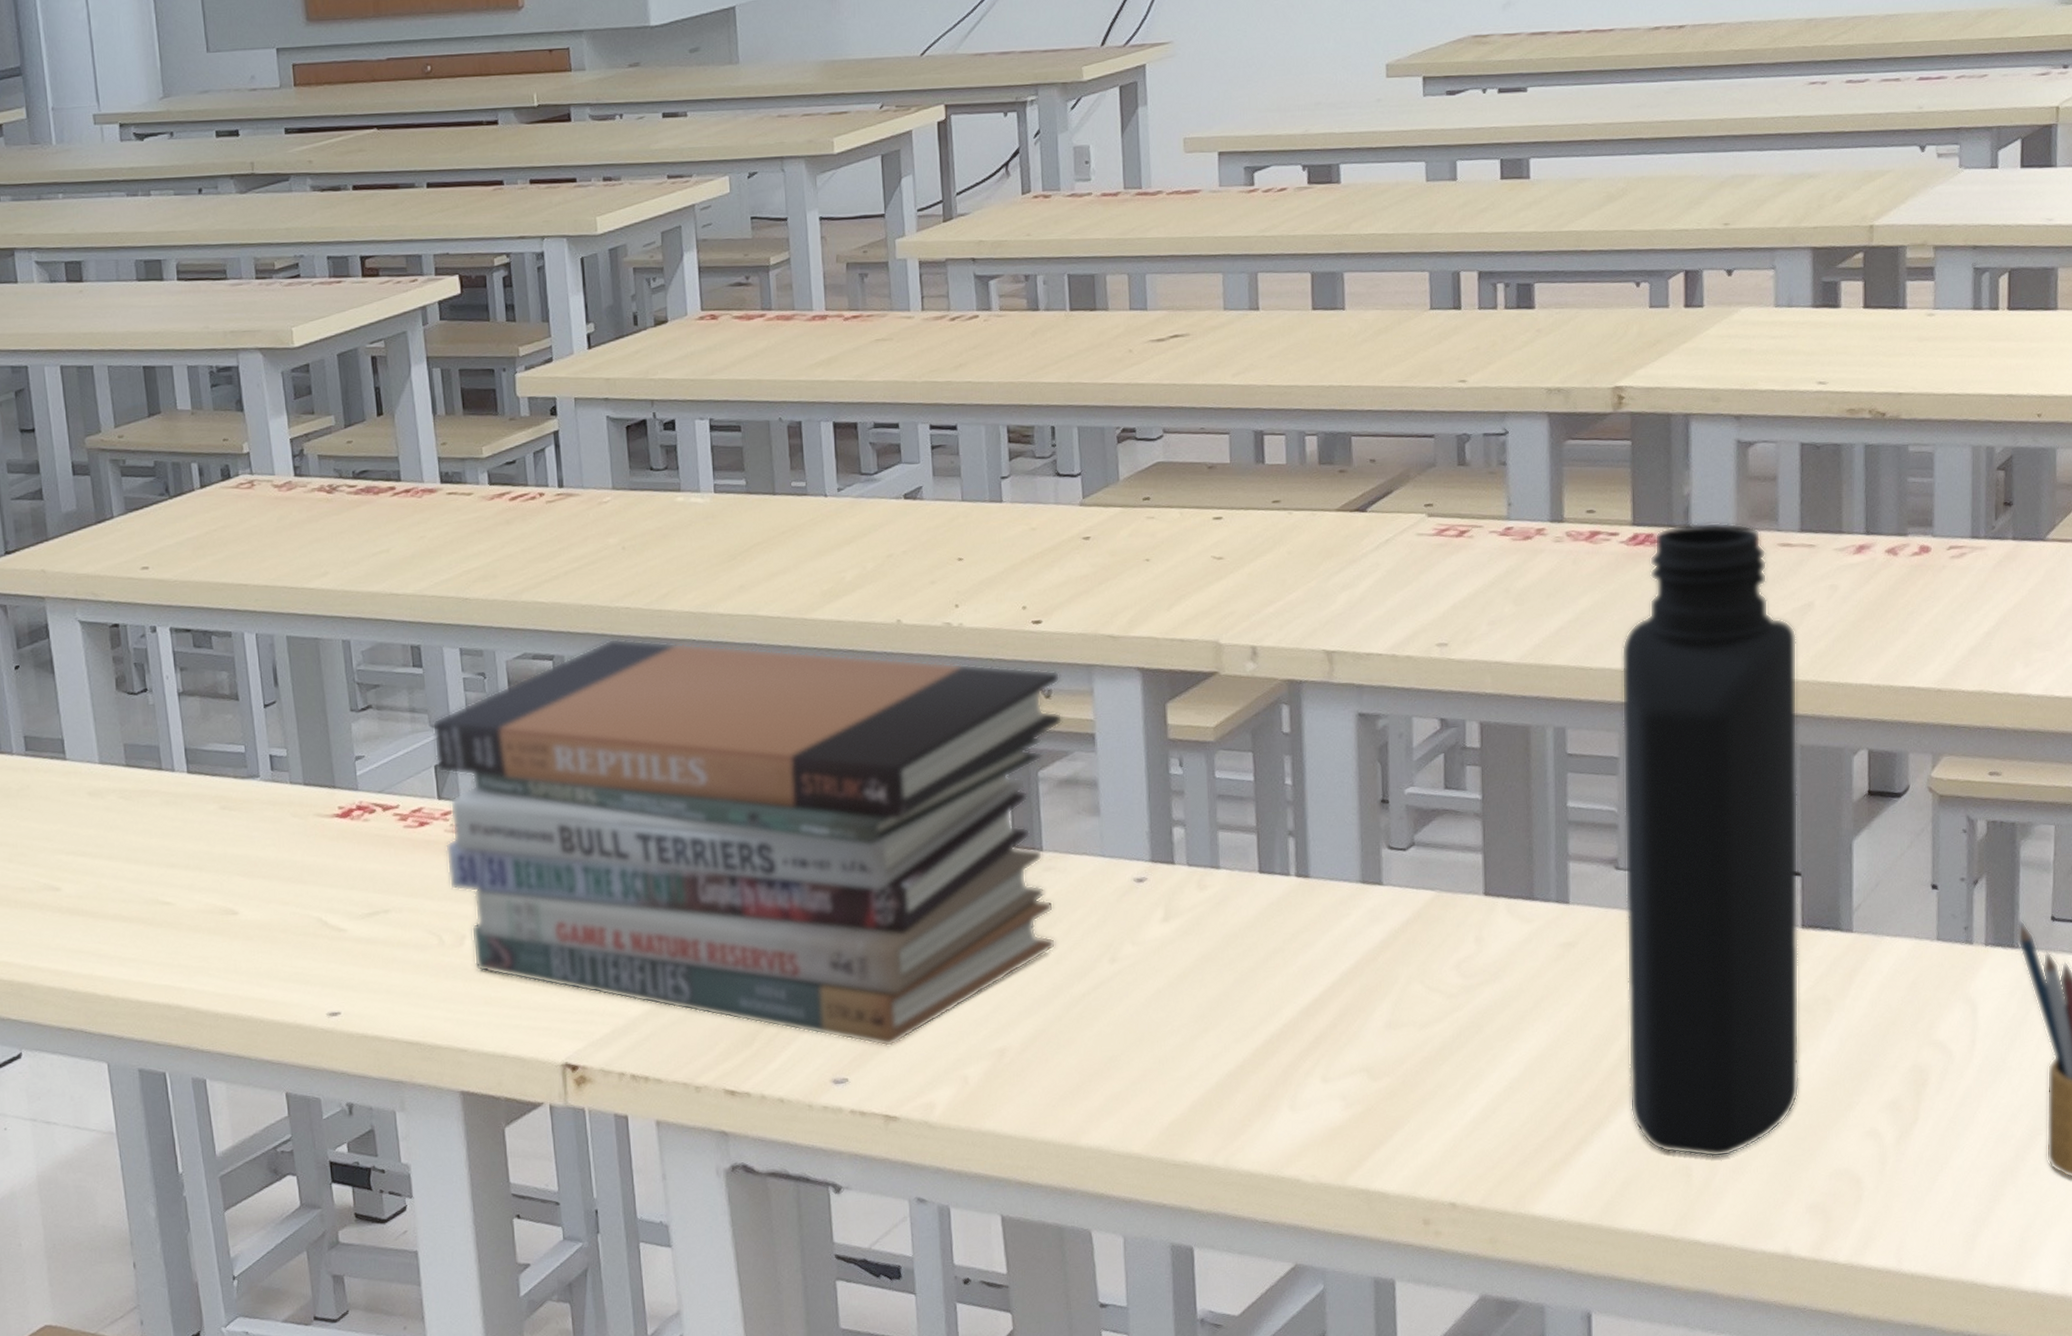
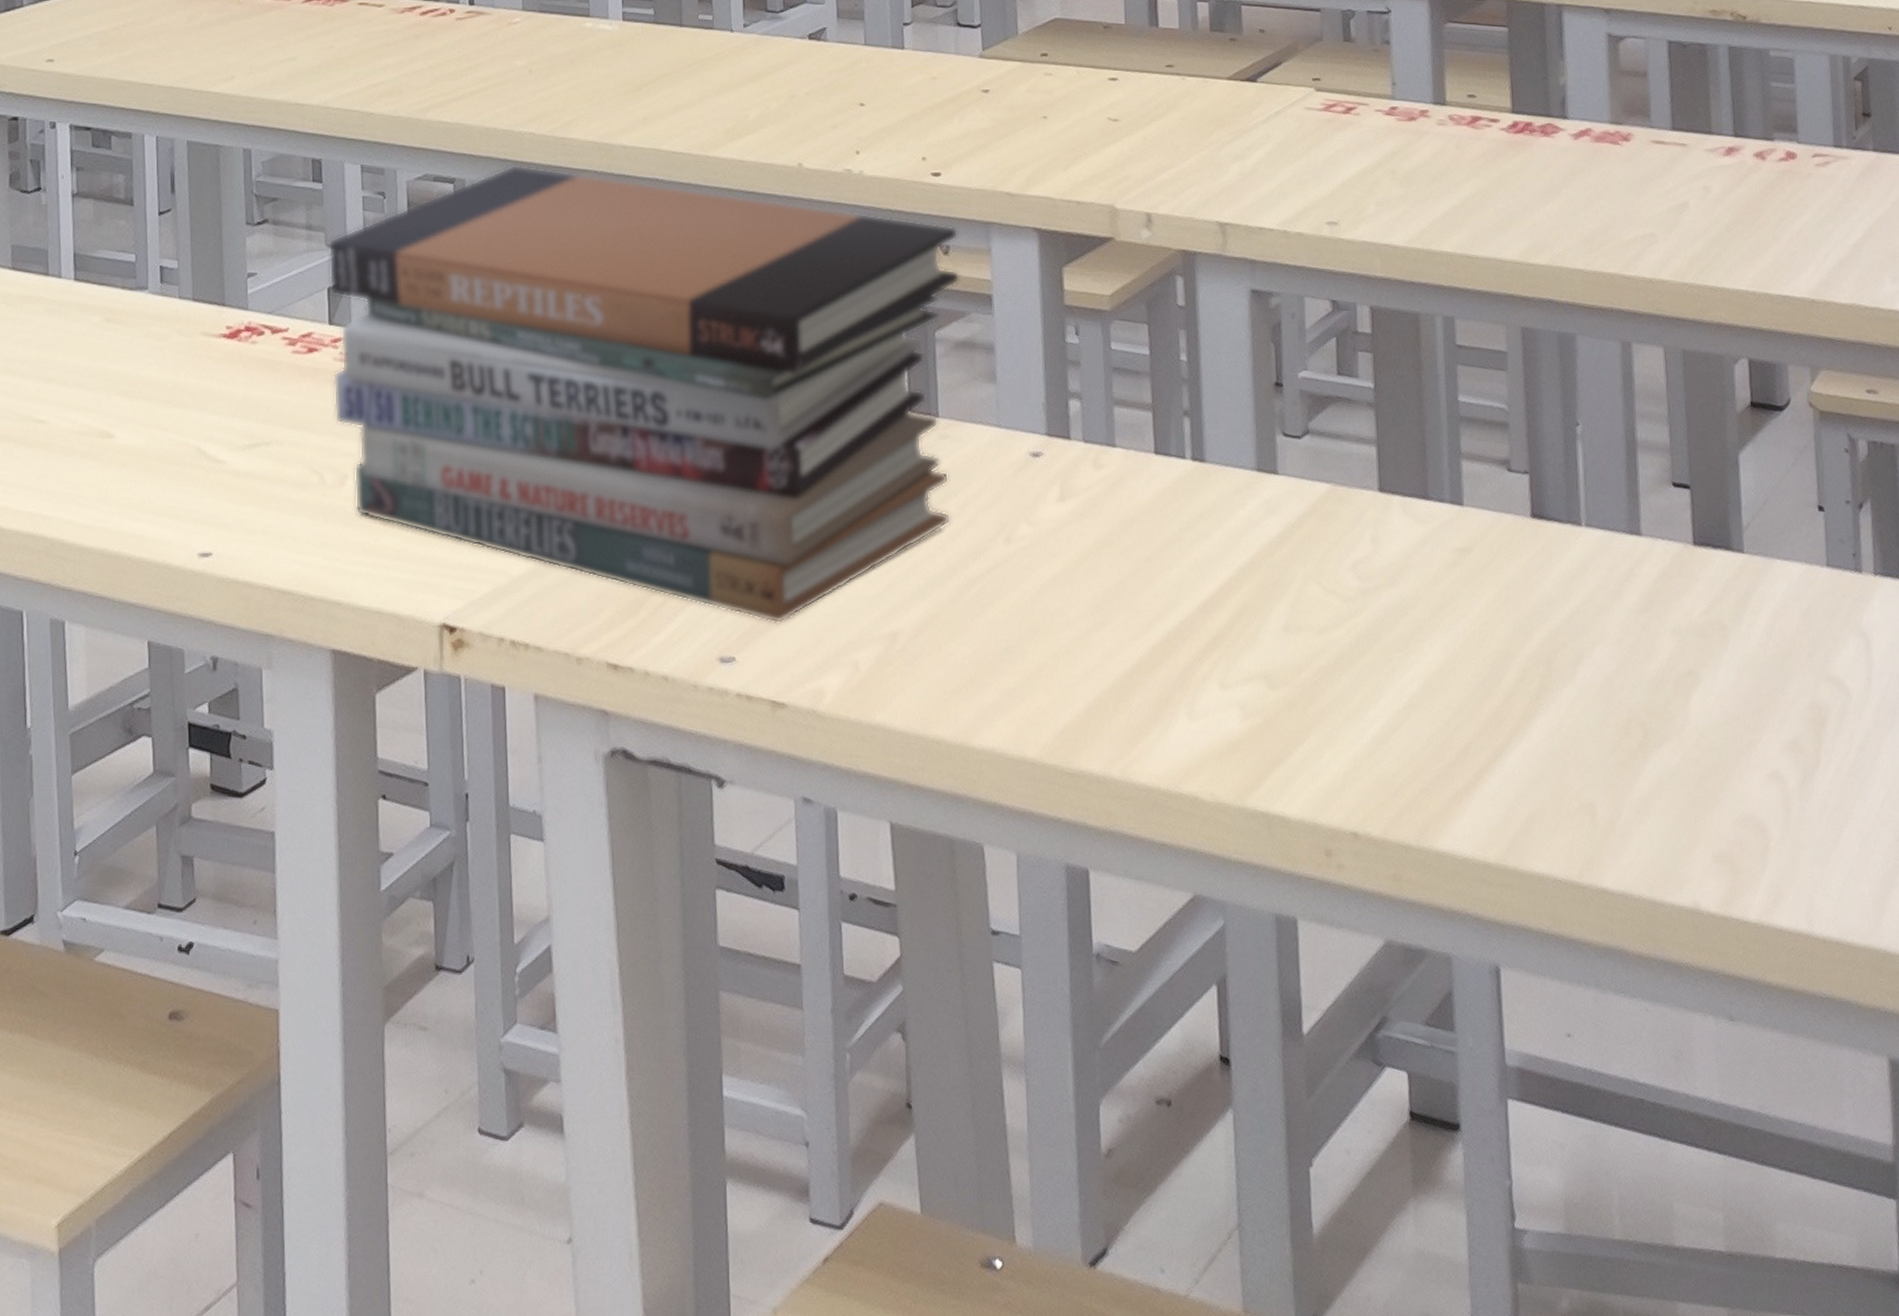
bottle: present [1621,522,1799,1158] -> none [1506,115,1700,795]

